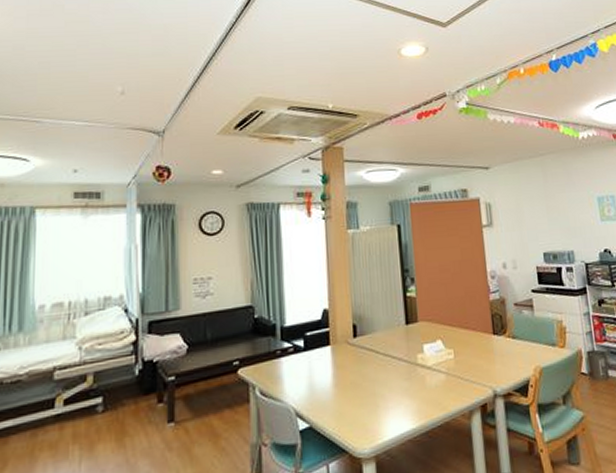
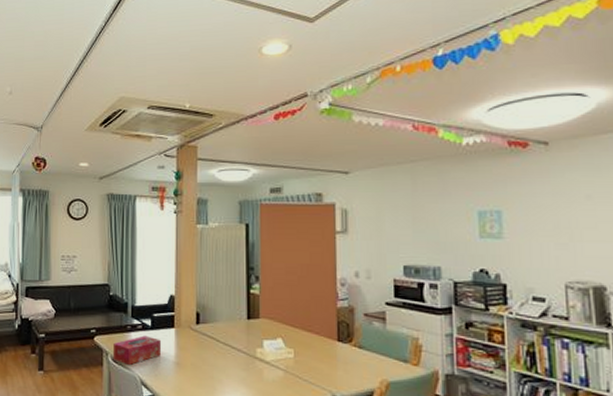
tissue box: none [261,358,318,397] -> present [113,335,162,366]

